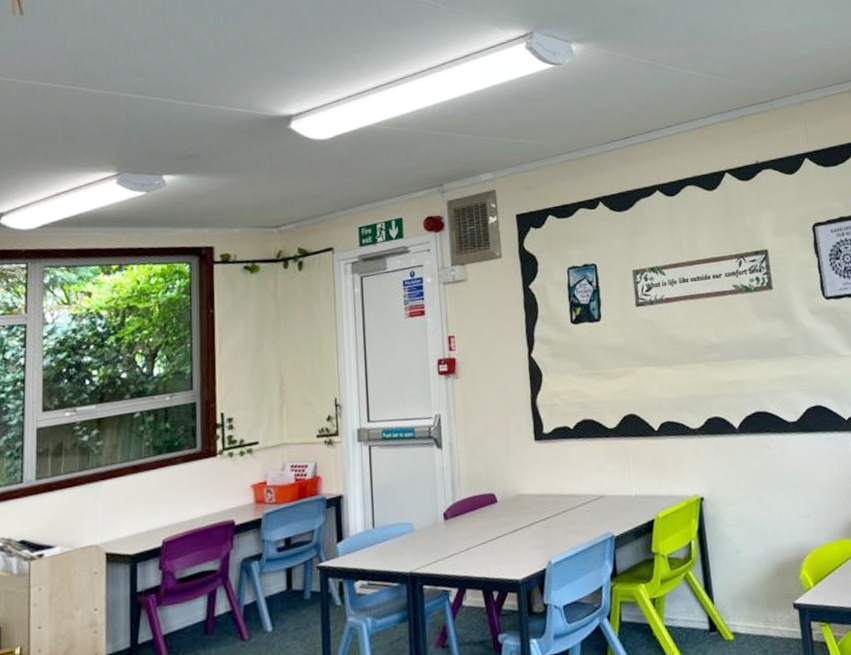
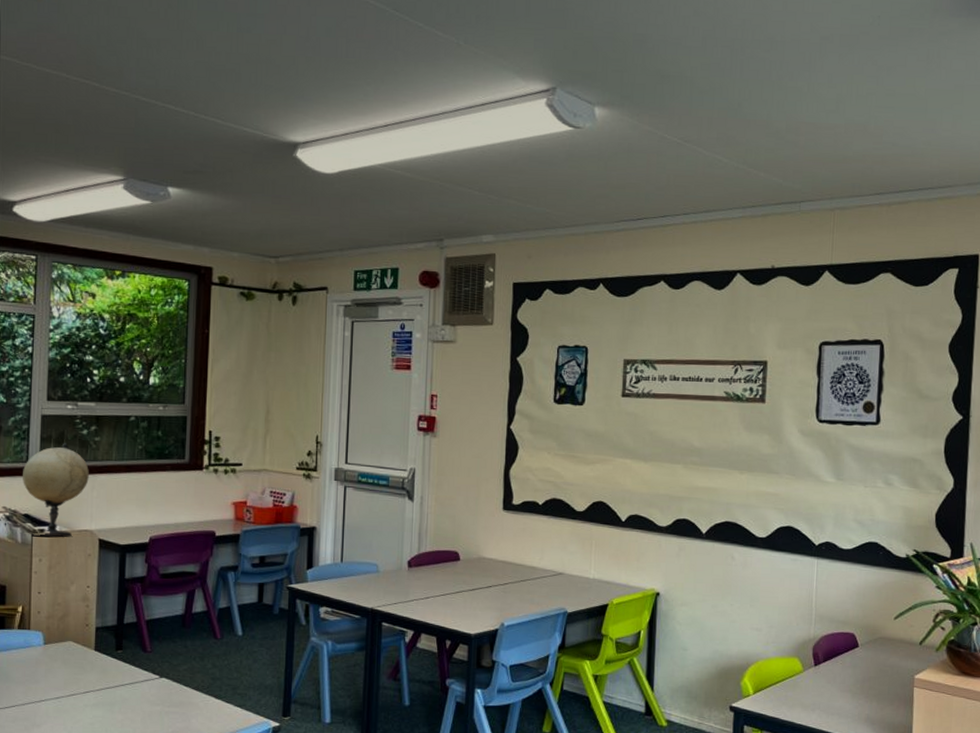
globe: none [17,454,92,565] -> present [23,443,89,538]

